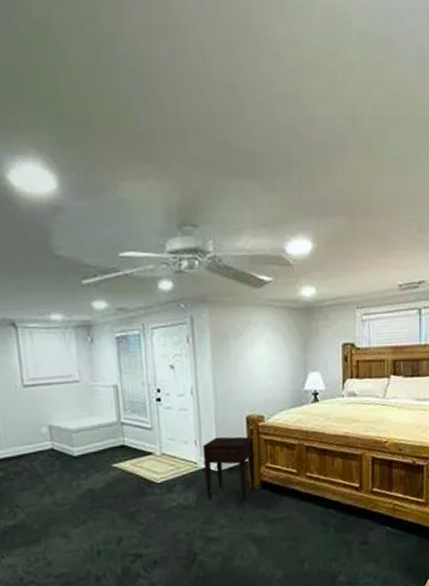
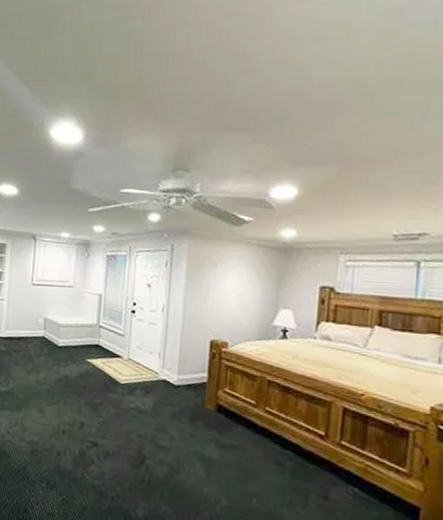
nightstand: present [203,436,256,502] -> none [163,353,215,420]

